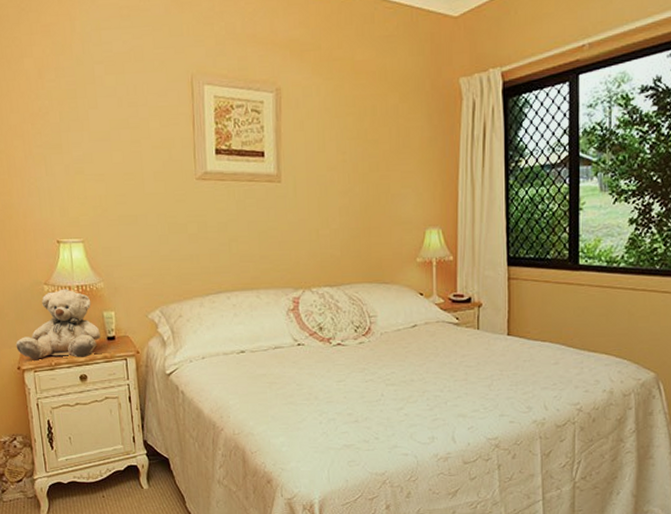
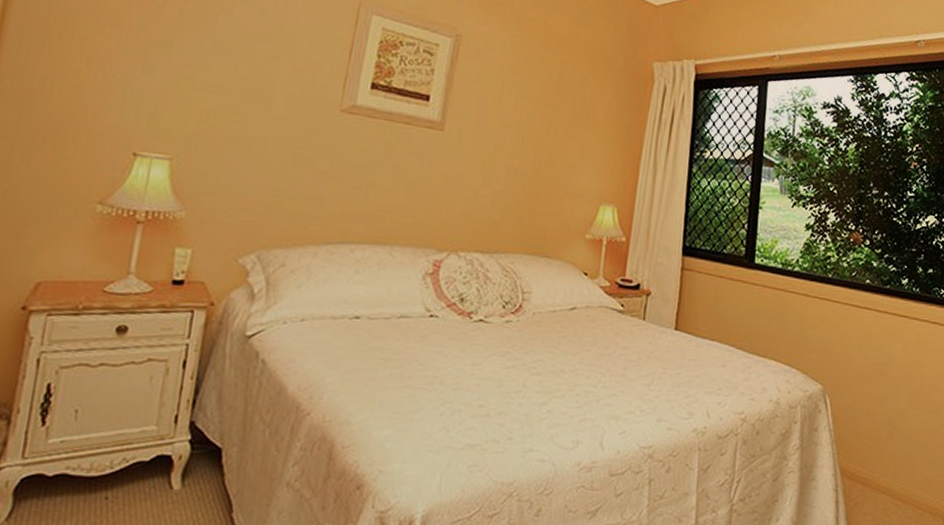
teddy bear: present [16,289,101,360] -> none [28,212,164,303]

